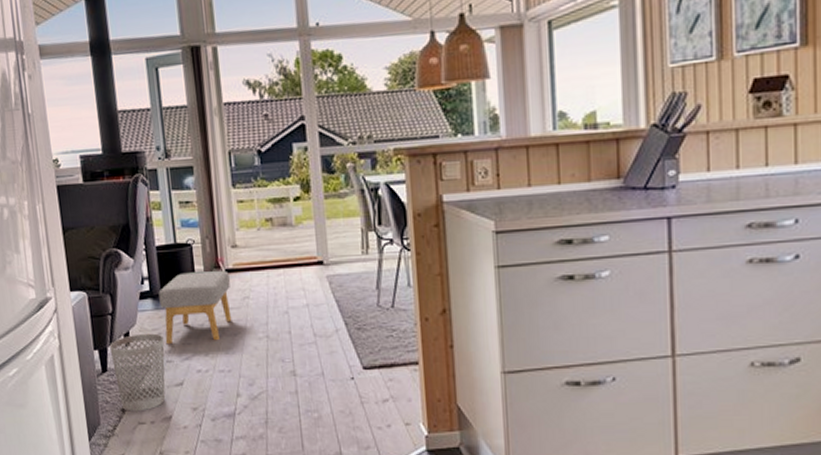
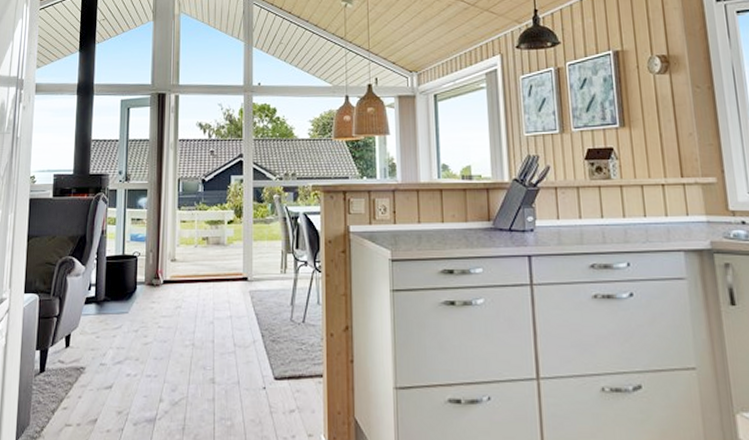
wastebasket: present [109,333,166,411] -> none [50,336,101,413]
footstool: present [158,271,232,345] -> none [102,281,166,348]

